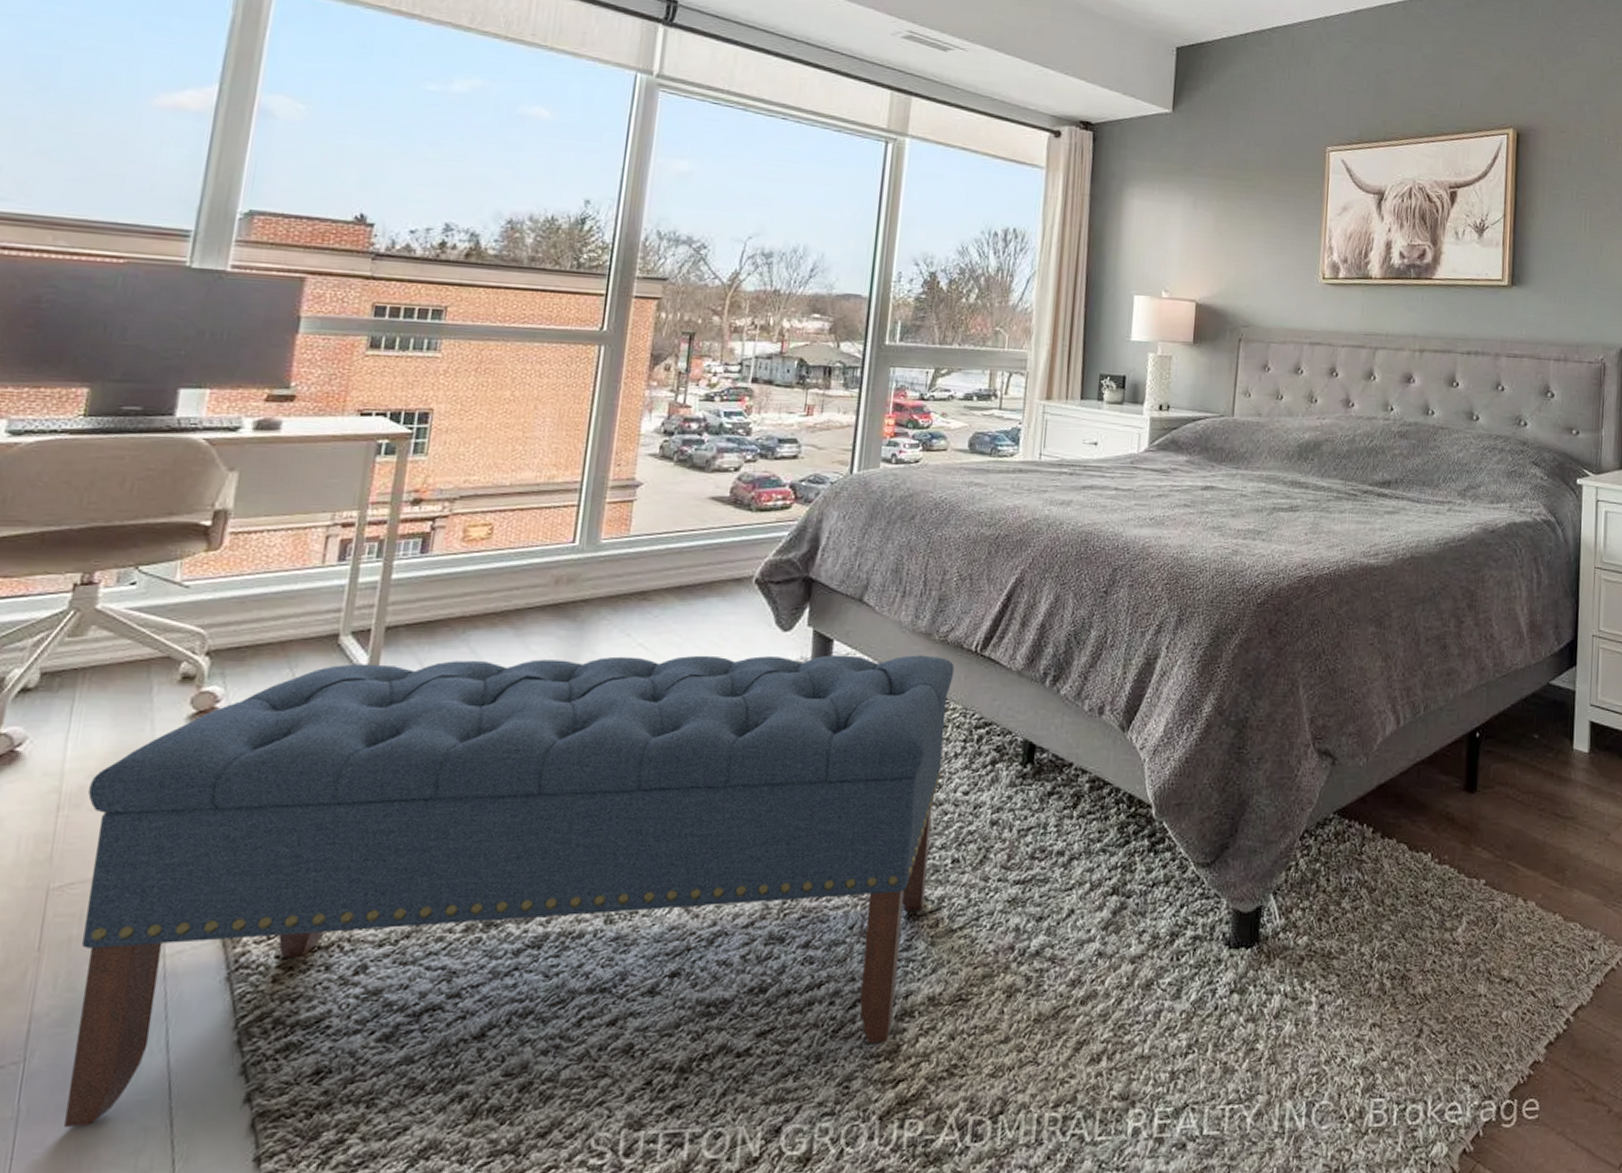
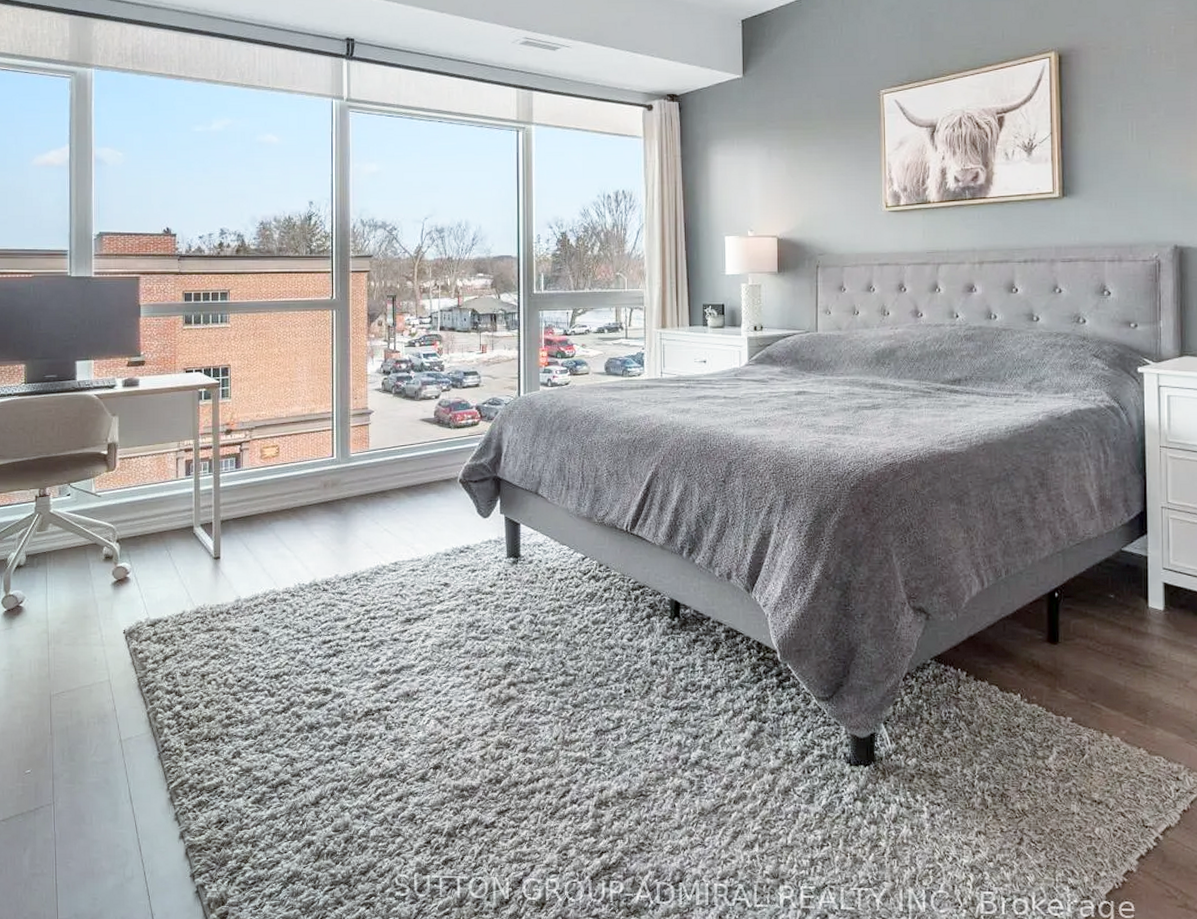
bench: present [63,655,955,1128] -> none [64,534,612,848]

